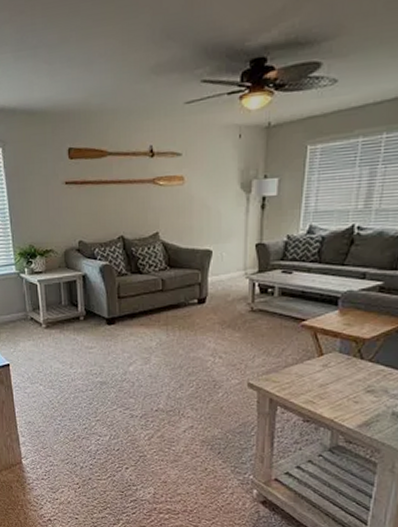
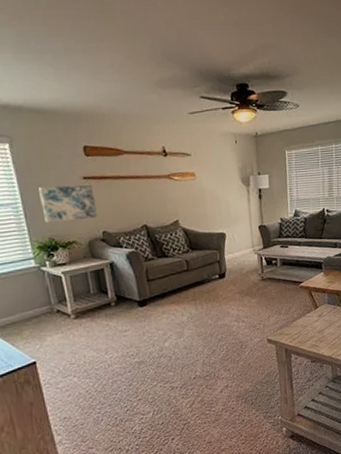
wall art: none [24,190,75,230] -> present [39,185,97,223]

